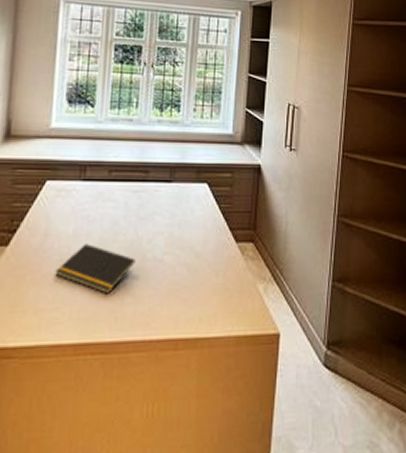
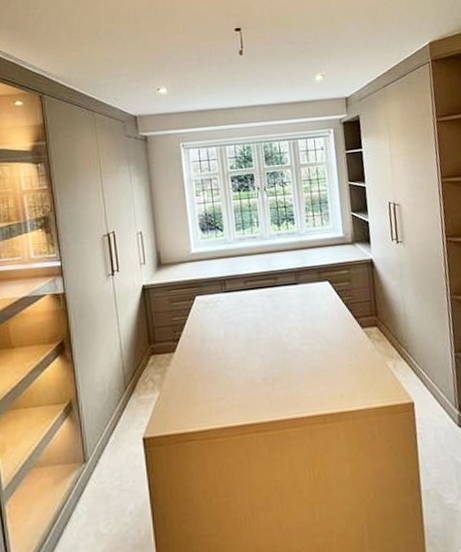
notepad: present [55,244,136,294] -> none [215,343,279,383]

